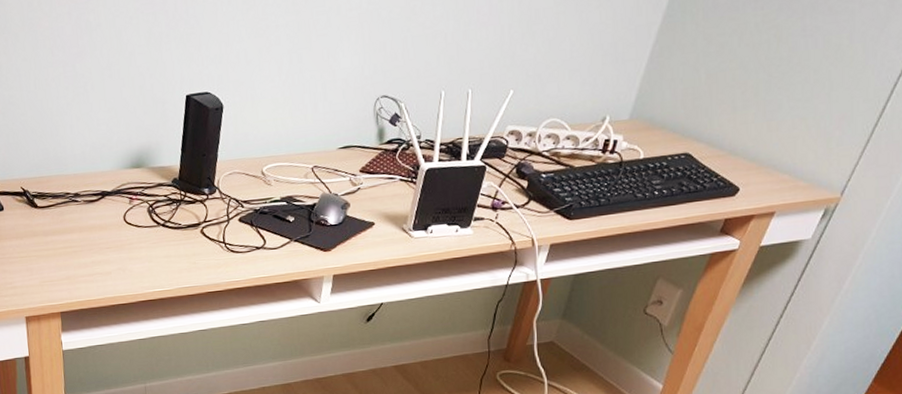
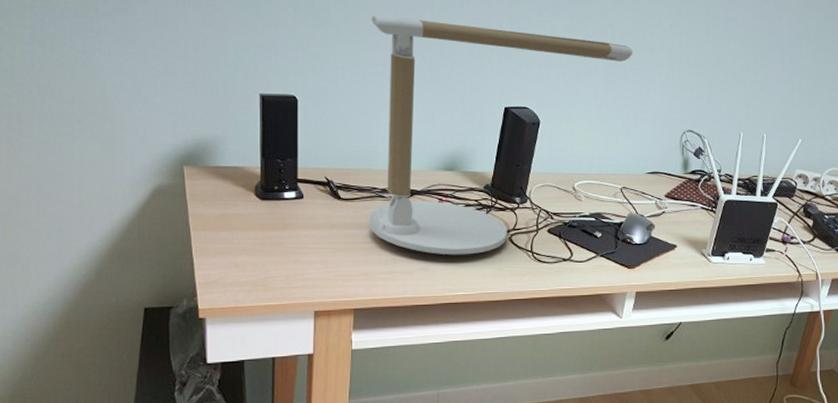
desk lamp: none [47,8,318,253] -> present [368,15,633,255]

